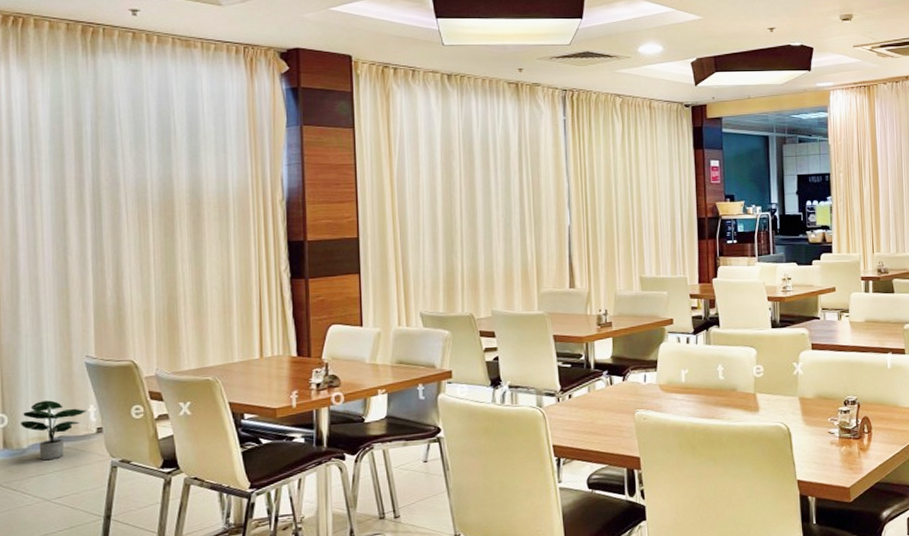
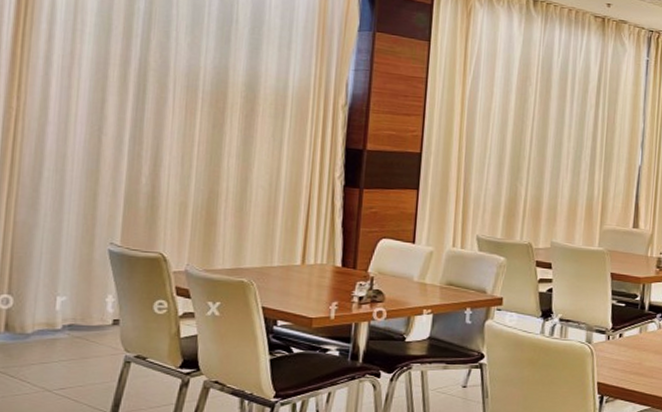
potted plant: present [21,400,87,461] -> none [27,285,104,349]

